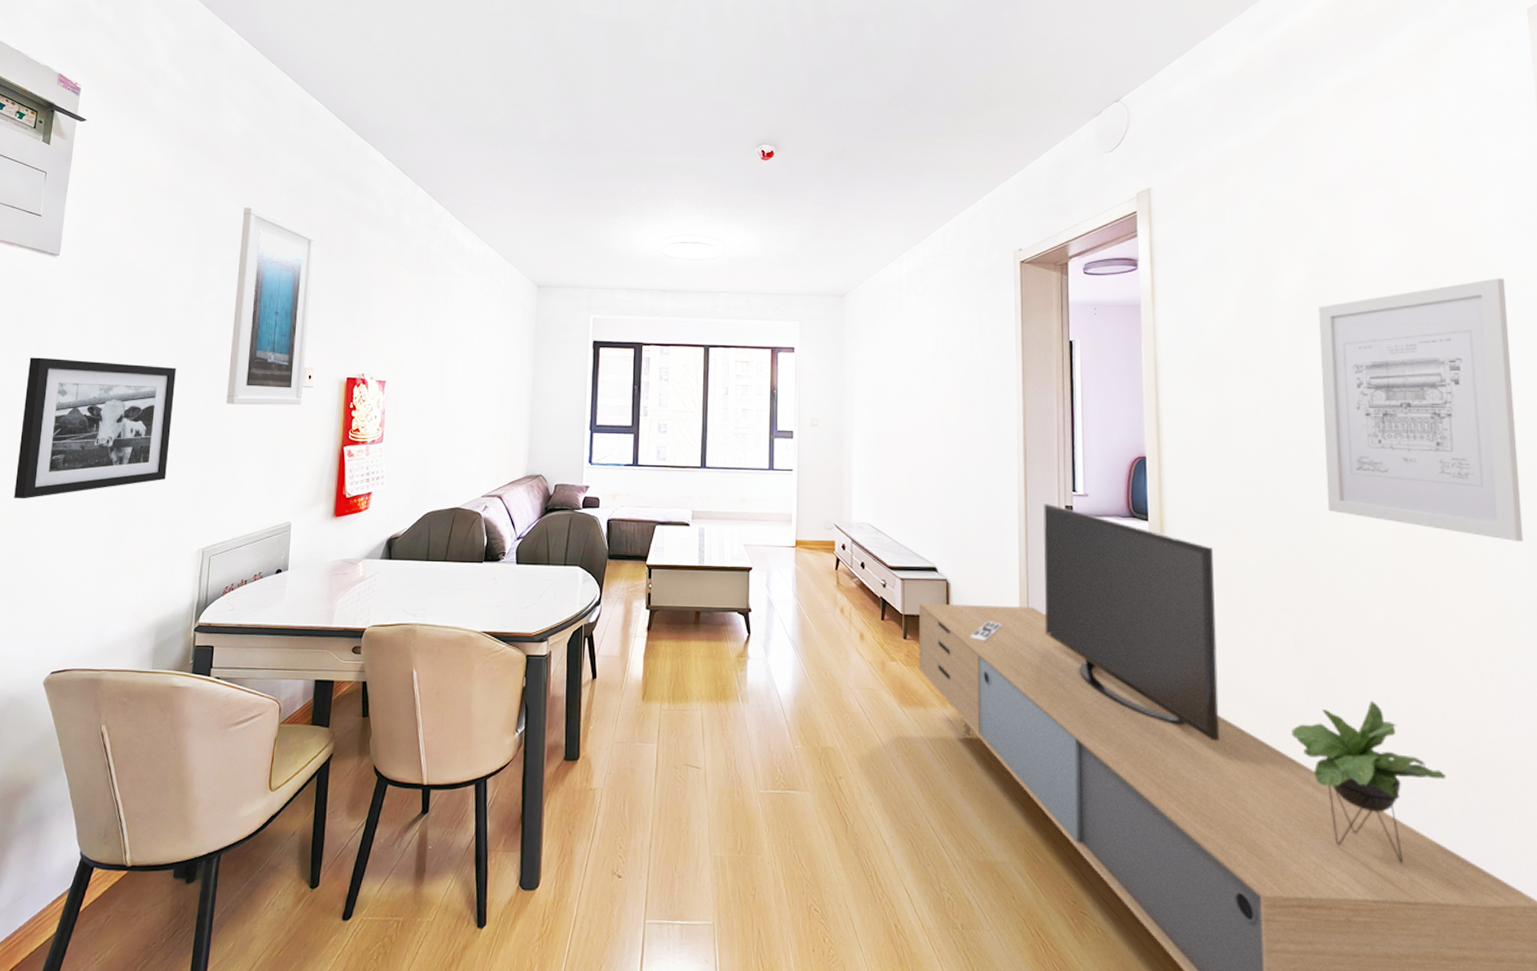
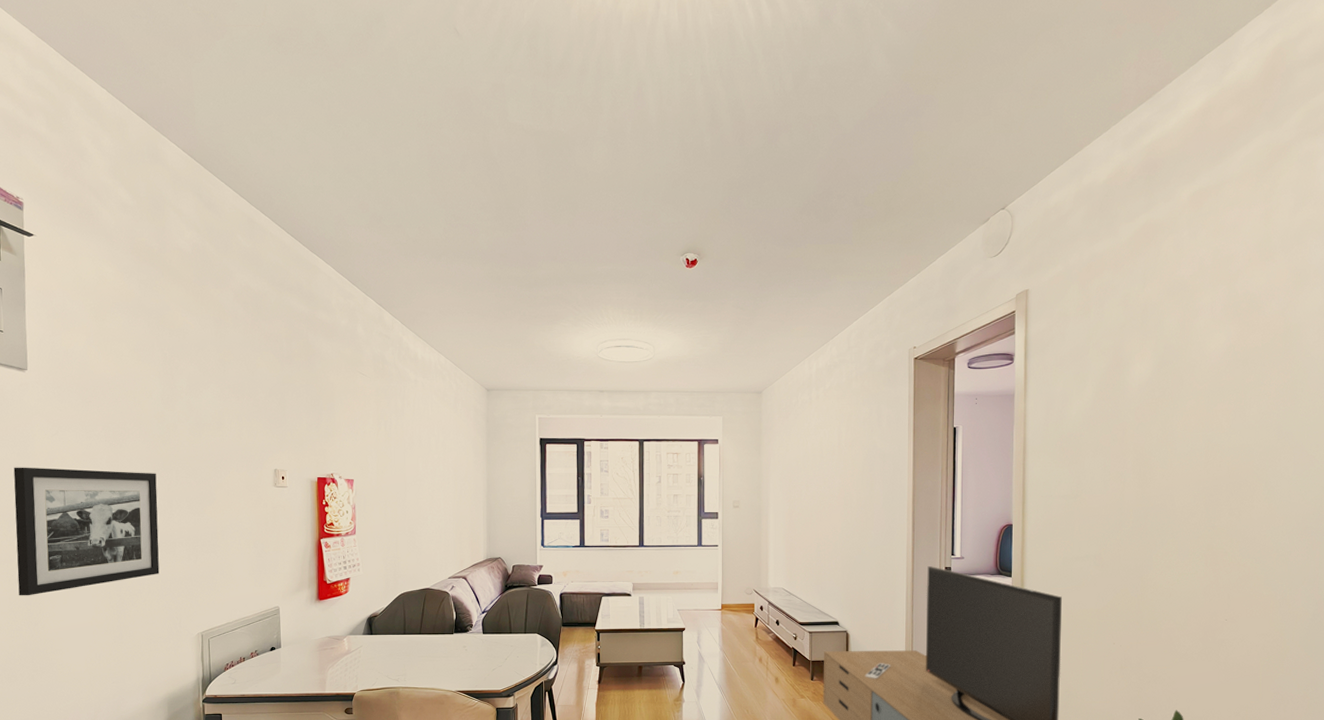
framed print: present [226,206,315,405] -> none [202,319,278,505]
wall art: present [1319,278,1524,542] -> none [1155,365,1314,583]

